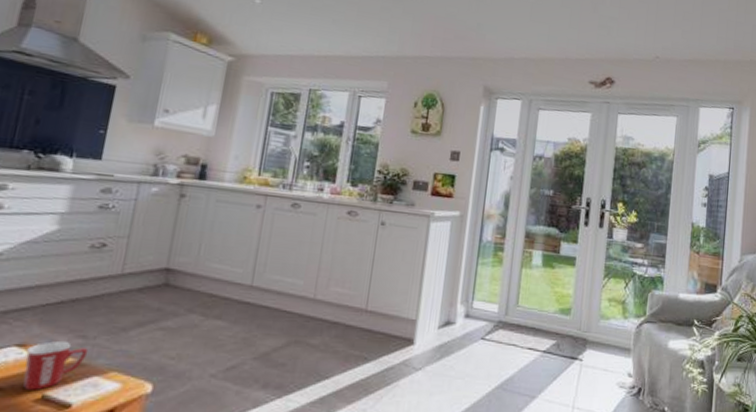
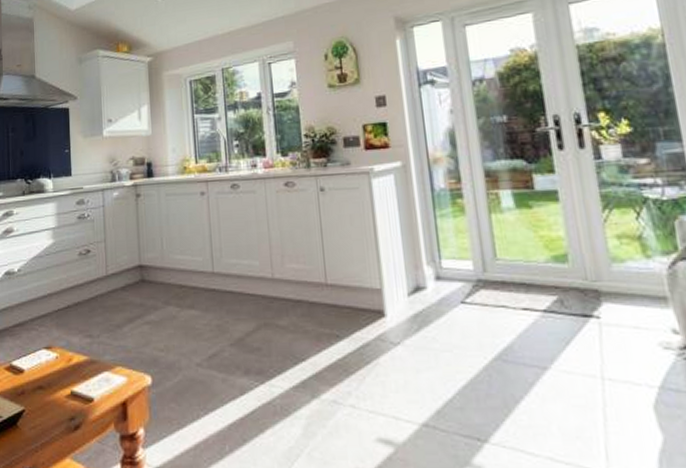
mug: present [23,340,89,390] -> none [53,341,96,387]

